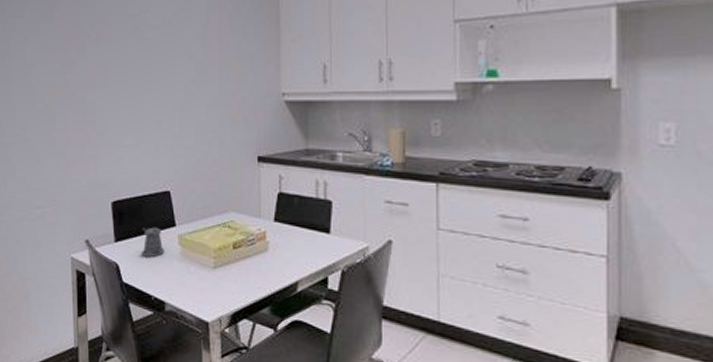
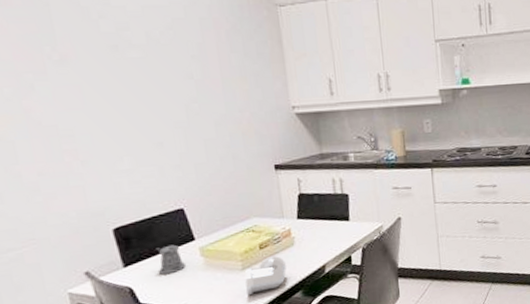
pipe fitting: none [215,259,257,298] -> present [245,256,286,295]

